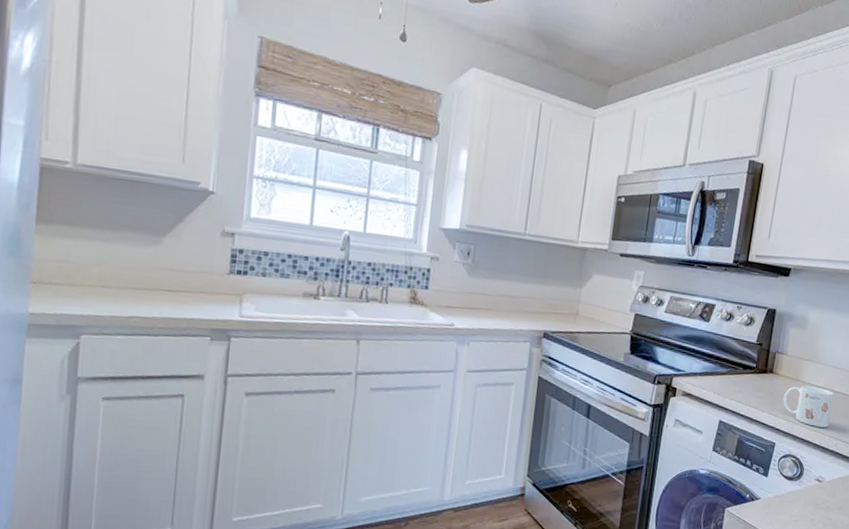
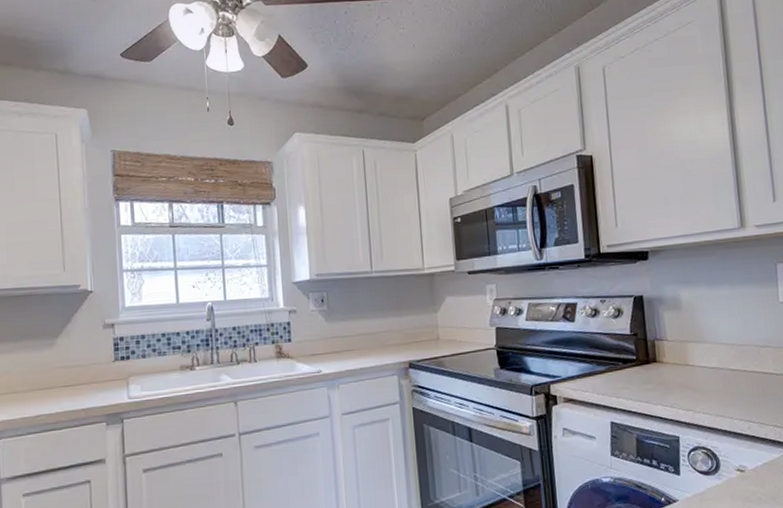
mug: present [783,385,834,428] -> none [675,368,736,412]

